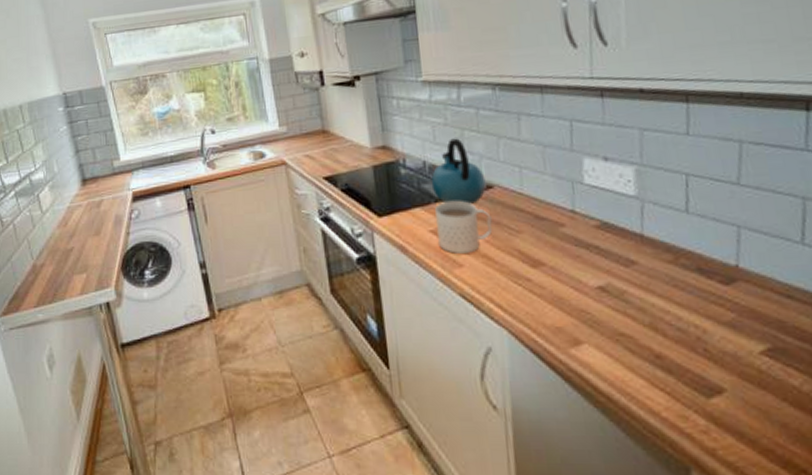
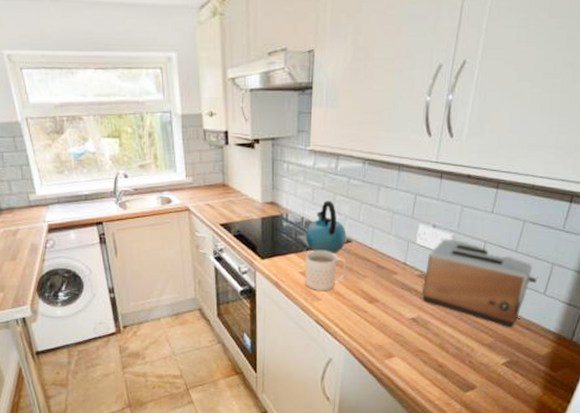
toaster: none [604,173,785,296] -> present [421,238,538,327]

